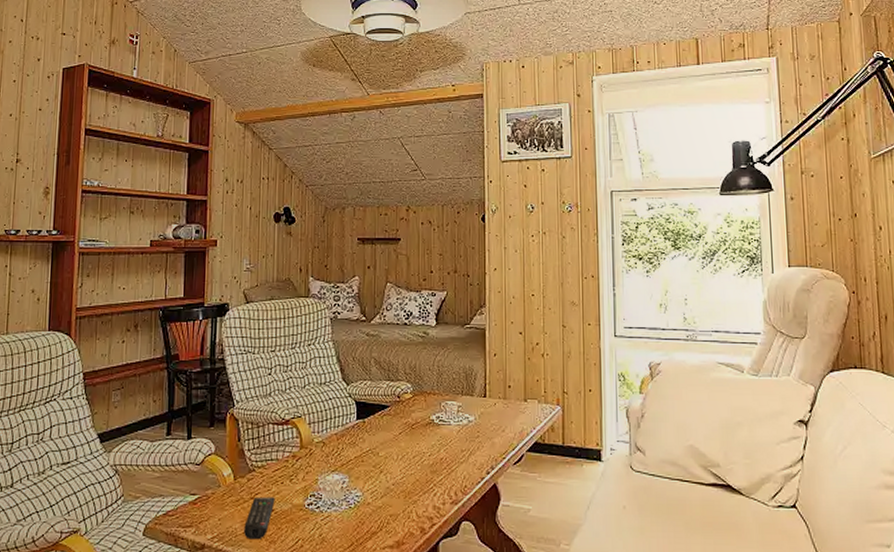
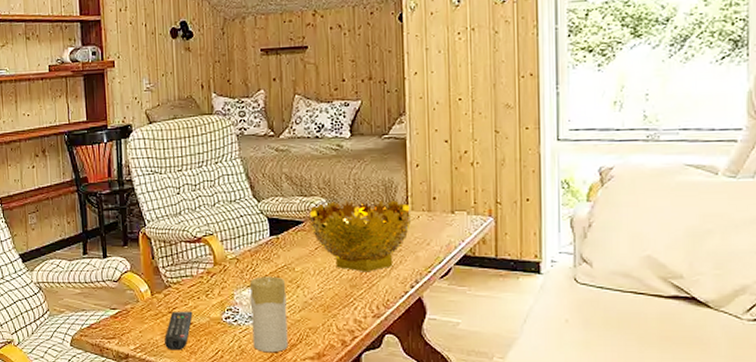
candle: none [333,461,369,542] -> present [250,276,288,353]
decorative bowl: none [395,384,488,458] -> present [309,199,411,272]

